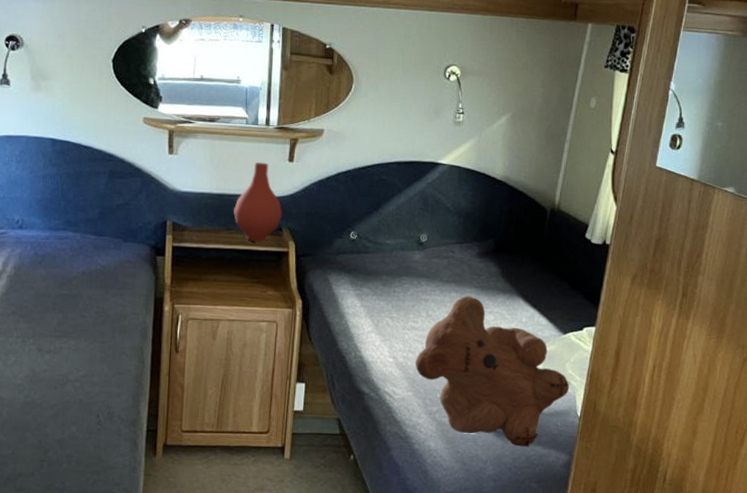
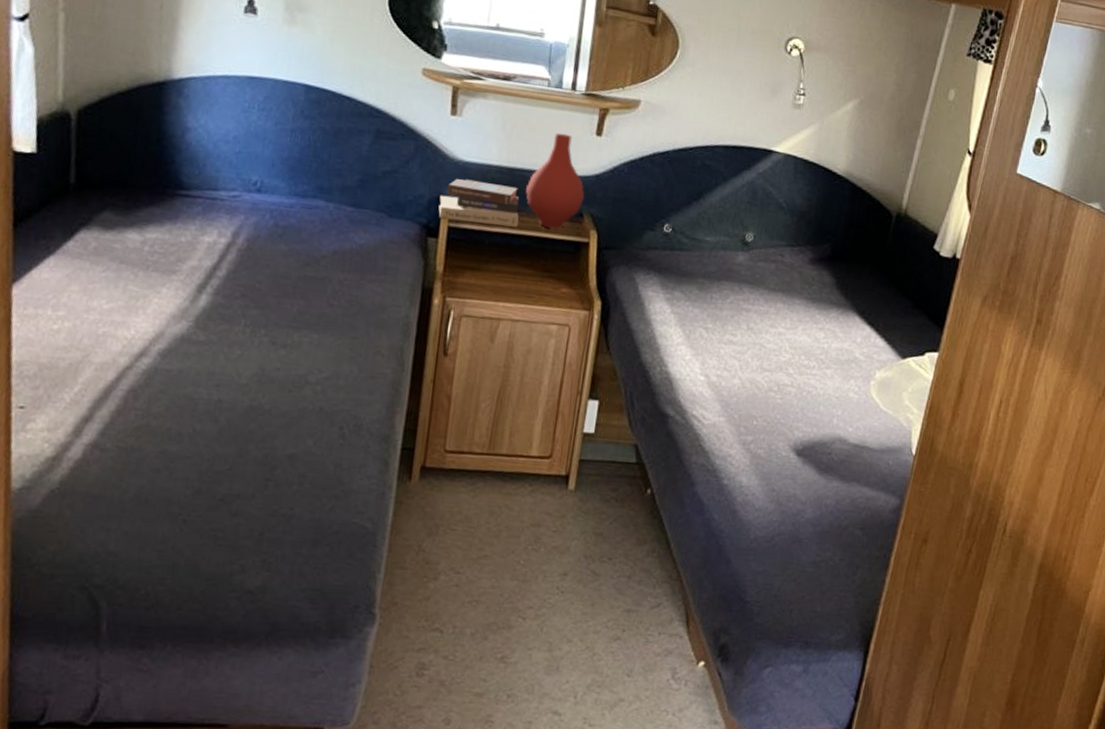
books: none [164,205,229,243] -> present [438,178,520,227]
teddy bear: present [414,296,571,447] -> none [729,307,907,488]

